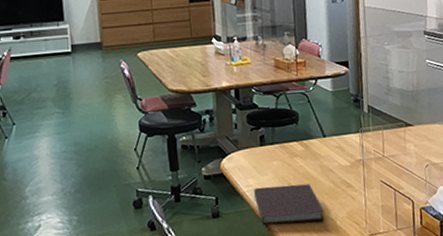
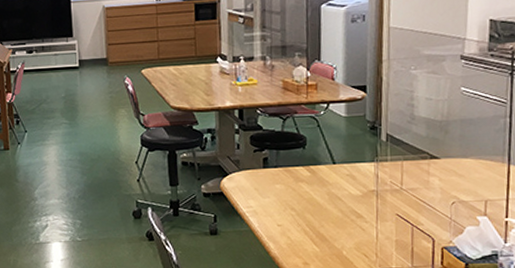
notebook: present [254,183,325,226] -> none [254,209,330,250]

